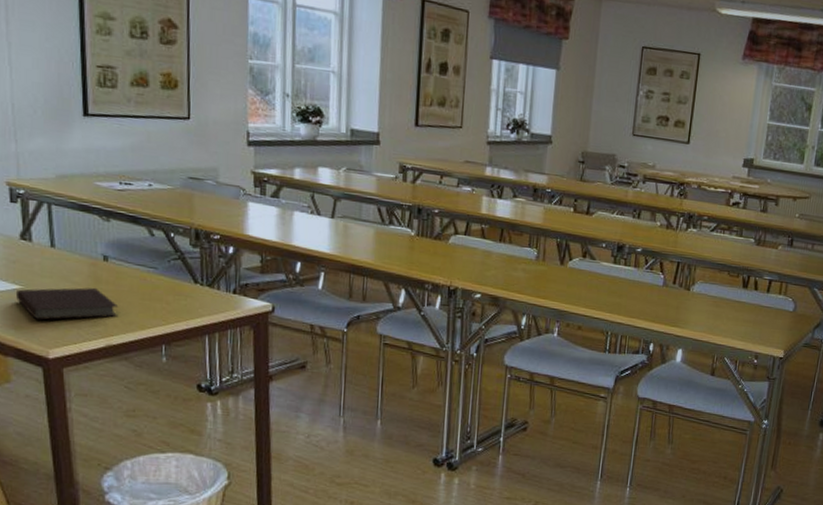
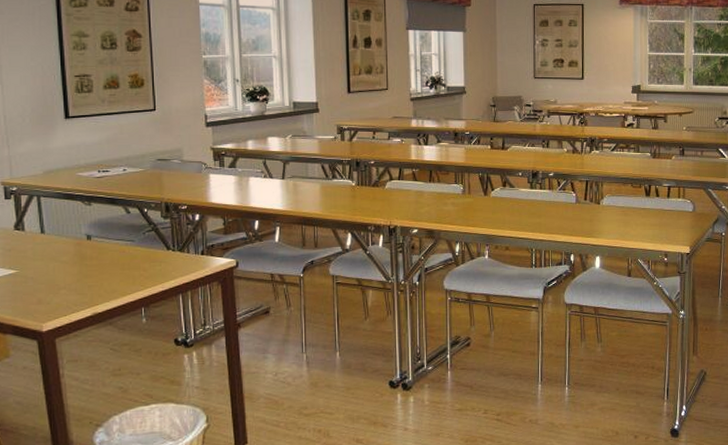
notebook: present [15,287,119,321] -> none [11,264,102,299]

